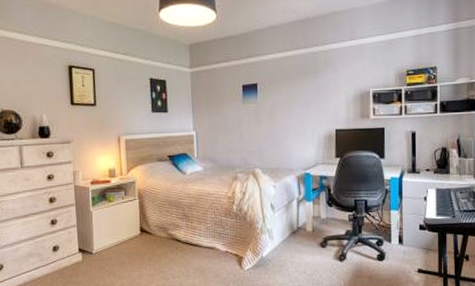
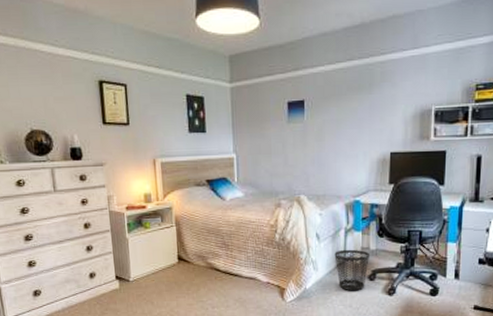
wastebasket: none [288,218,321,258] -> present [334,249,369,291]

